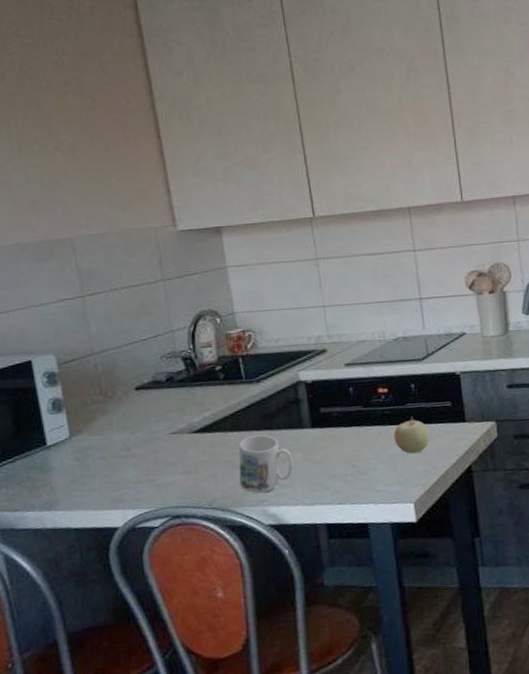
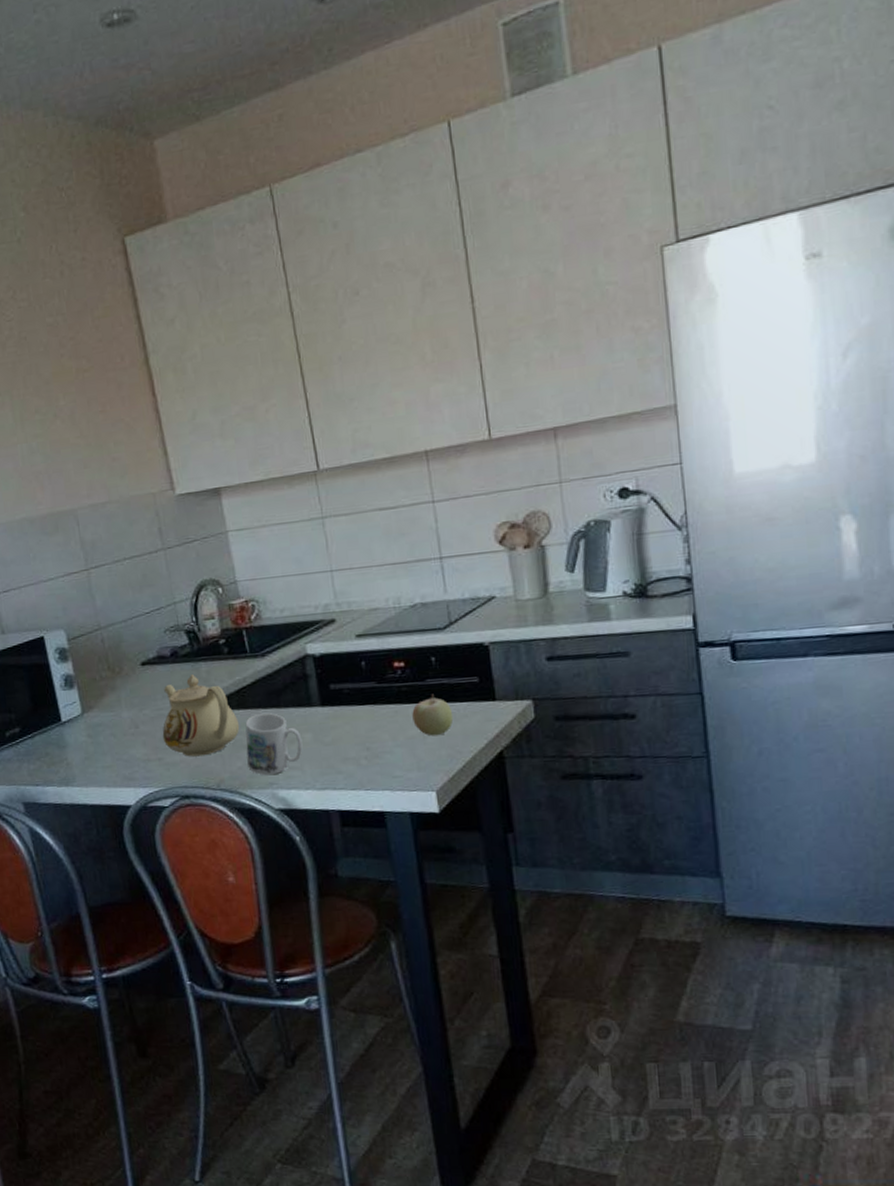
teapot: none [154,399,233,478] -> present [162,674,240,757]

